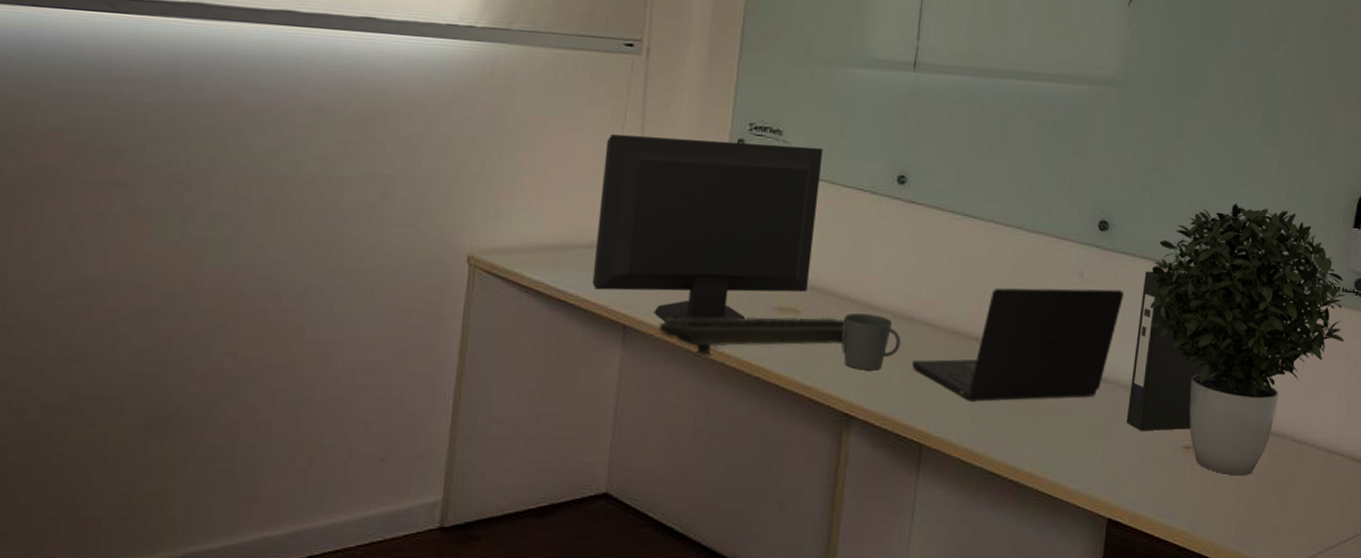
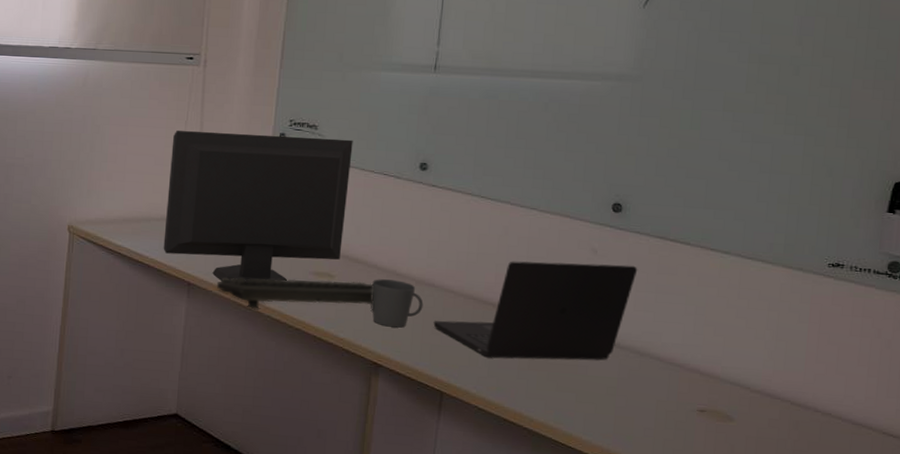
binder: present [1126,271,1250,431] -> none [639,249,771,395]
potted plant: present [1150,203,1346,476] -> none [664,188,878,441]

